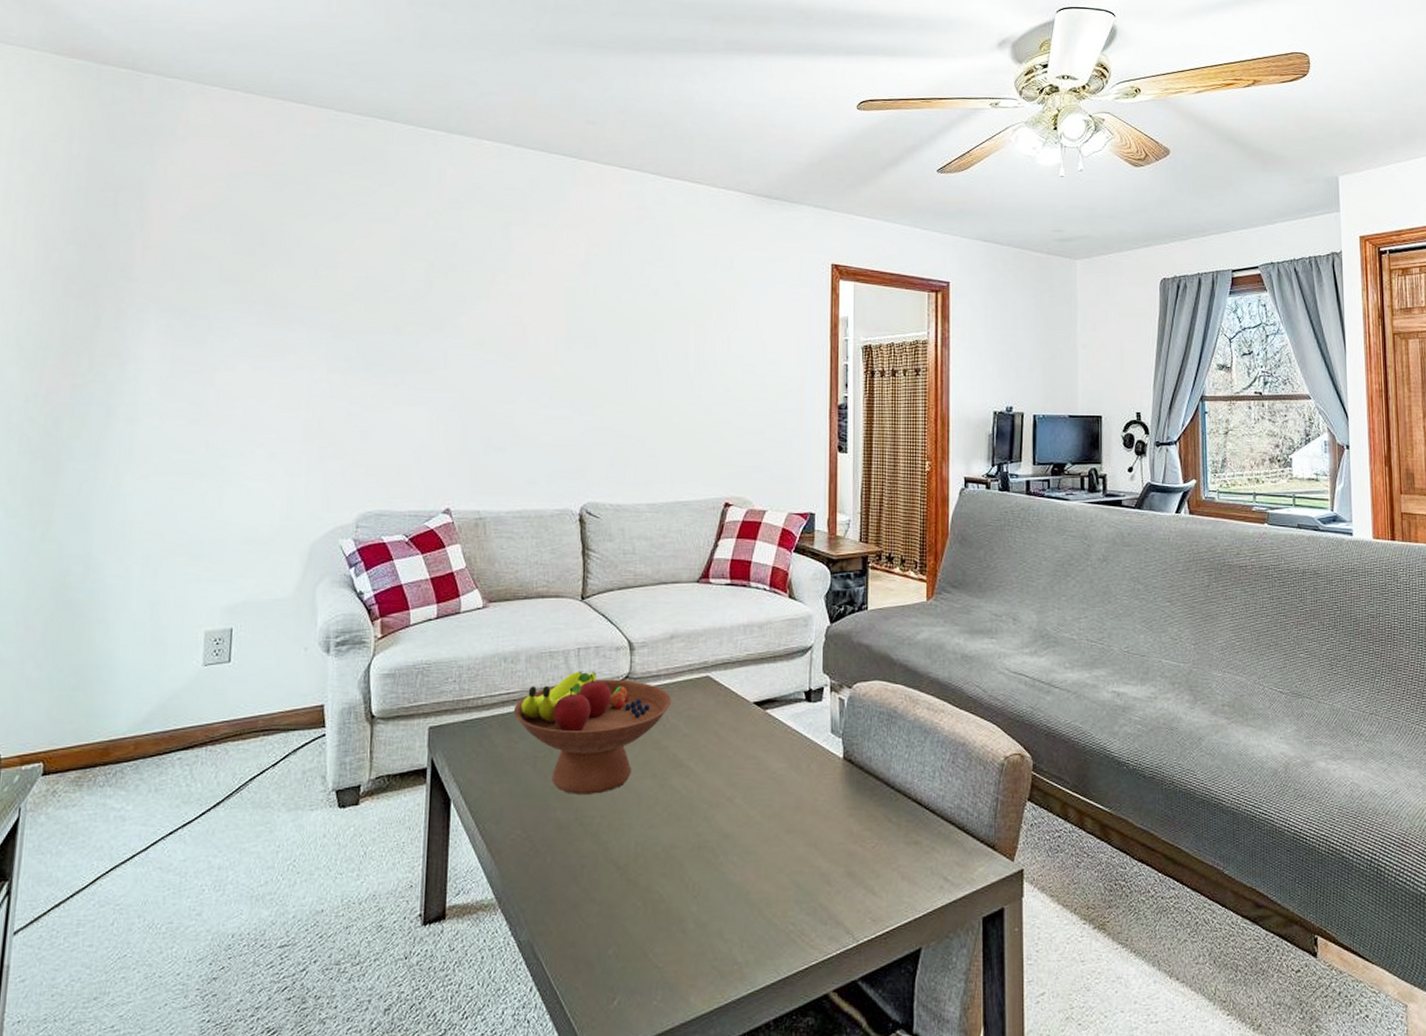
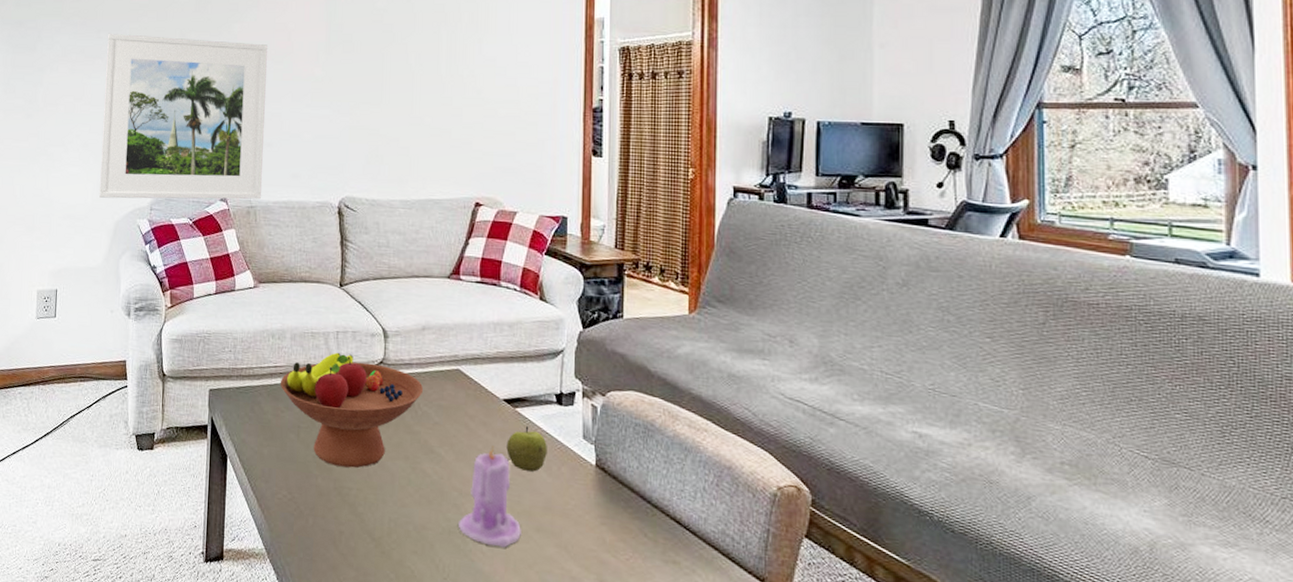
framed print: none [290,324,500,516] -> present [99,33,268,200]
candle: none [708,751,772,855] -> present [457,446,521,548]
apple: none [757,727,797,772] -> present [506,426,547,472]

